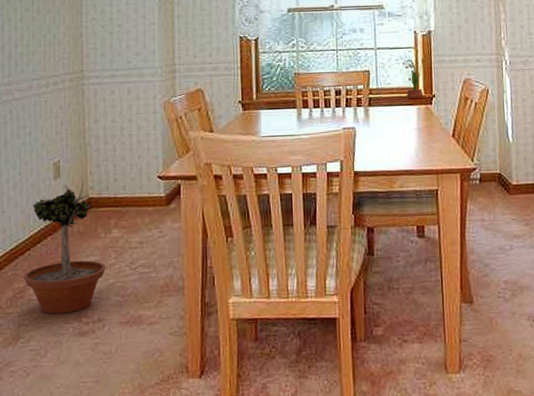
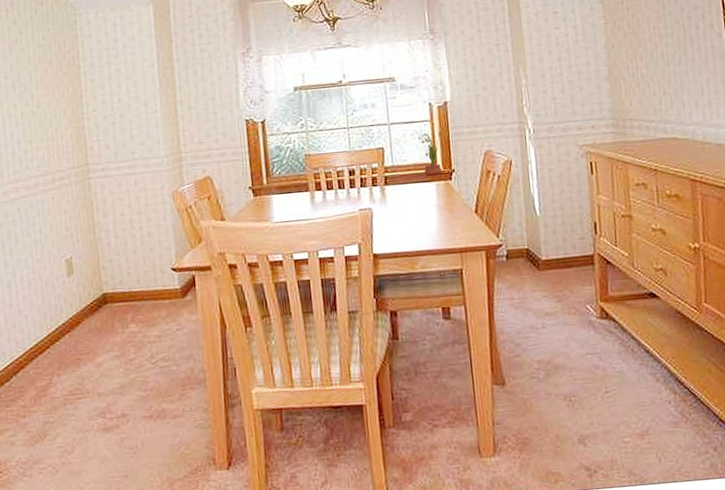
potted tree: present [23,179,106,314] -> none [44,274,126,411]

